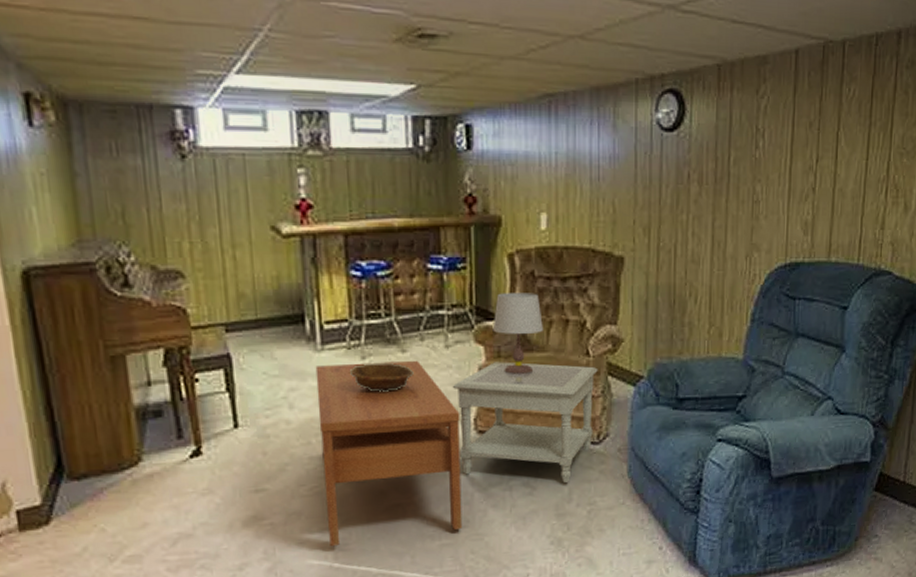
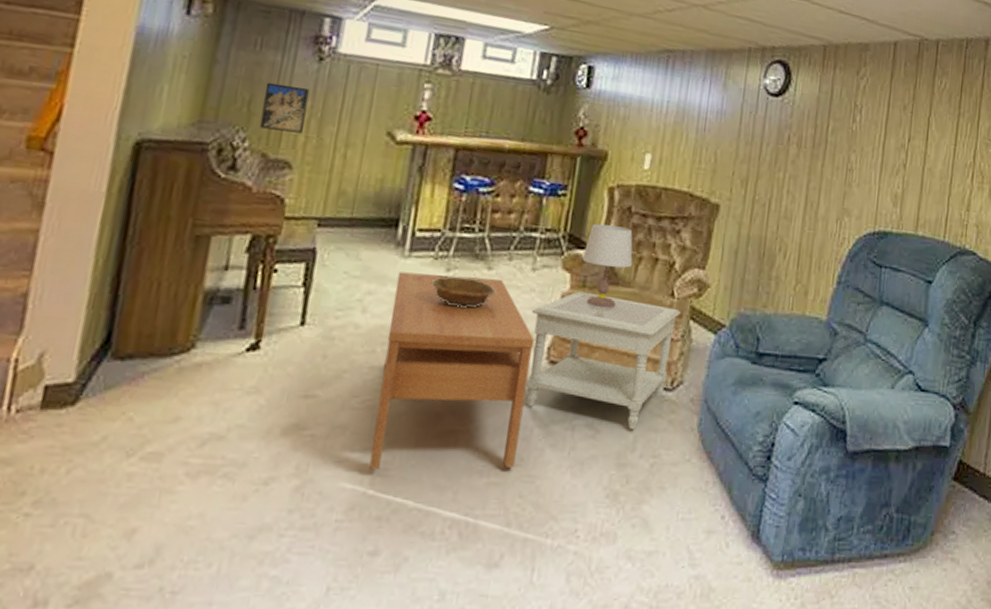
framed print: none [134,189,185,240] -> present [259,82,310,133]

